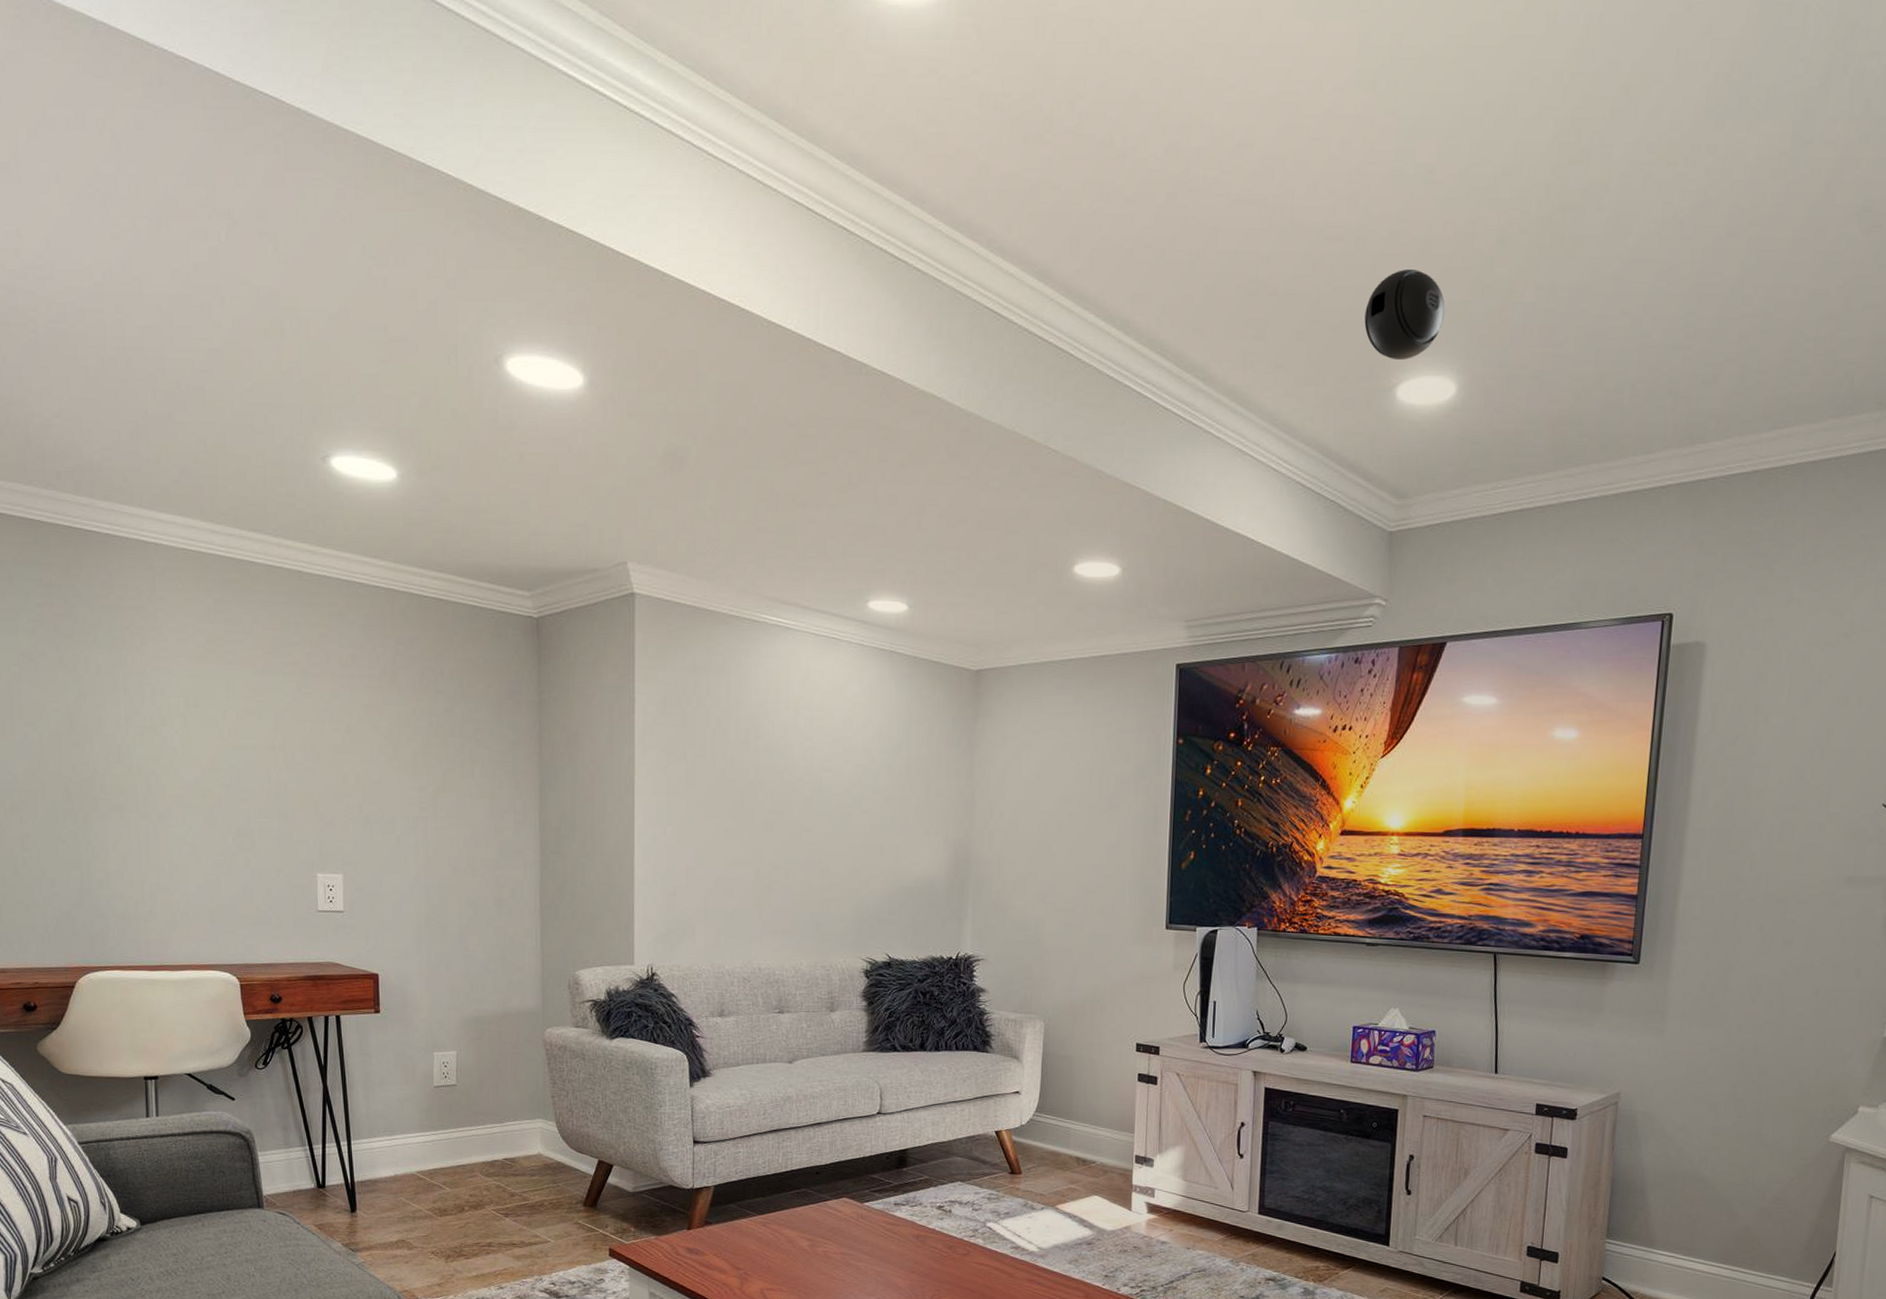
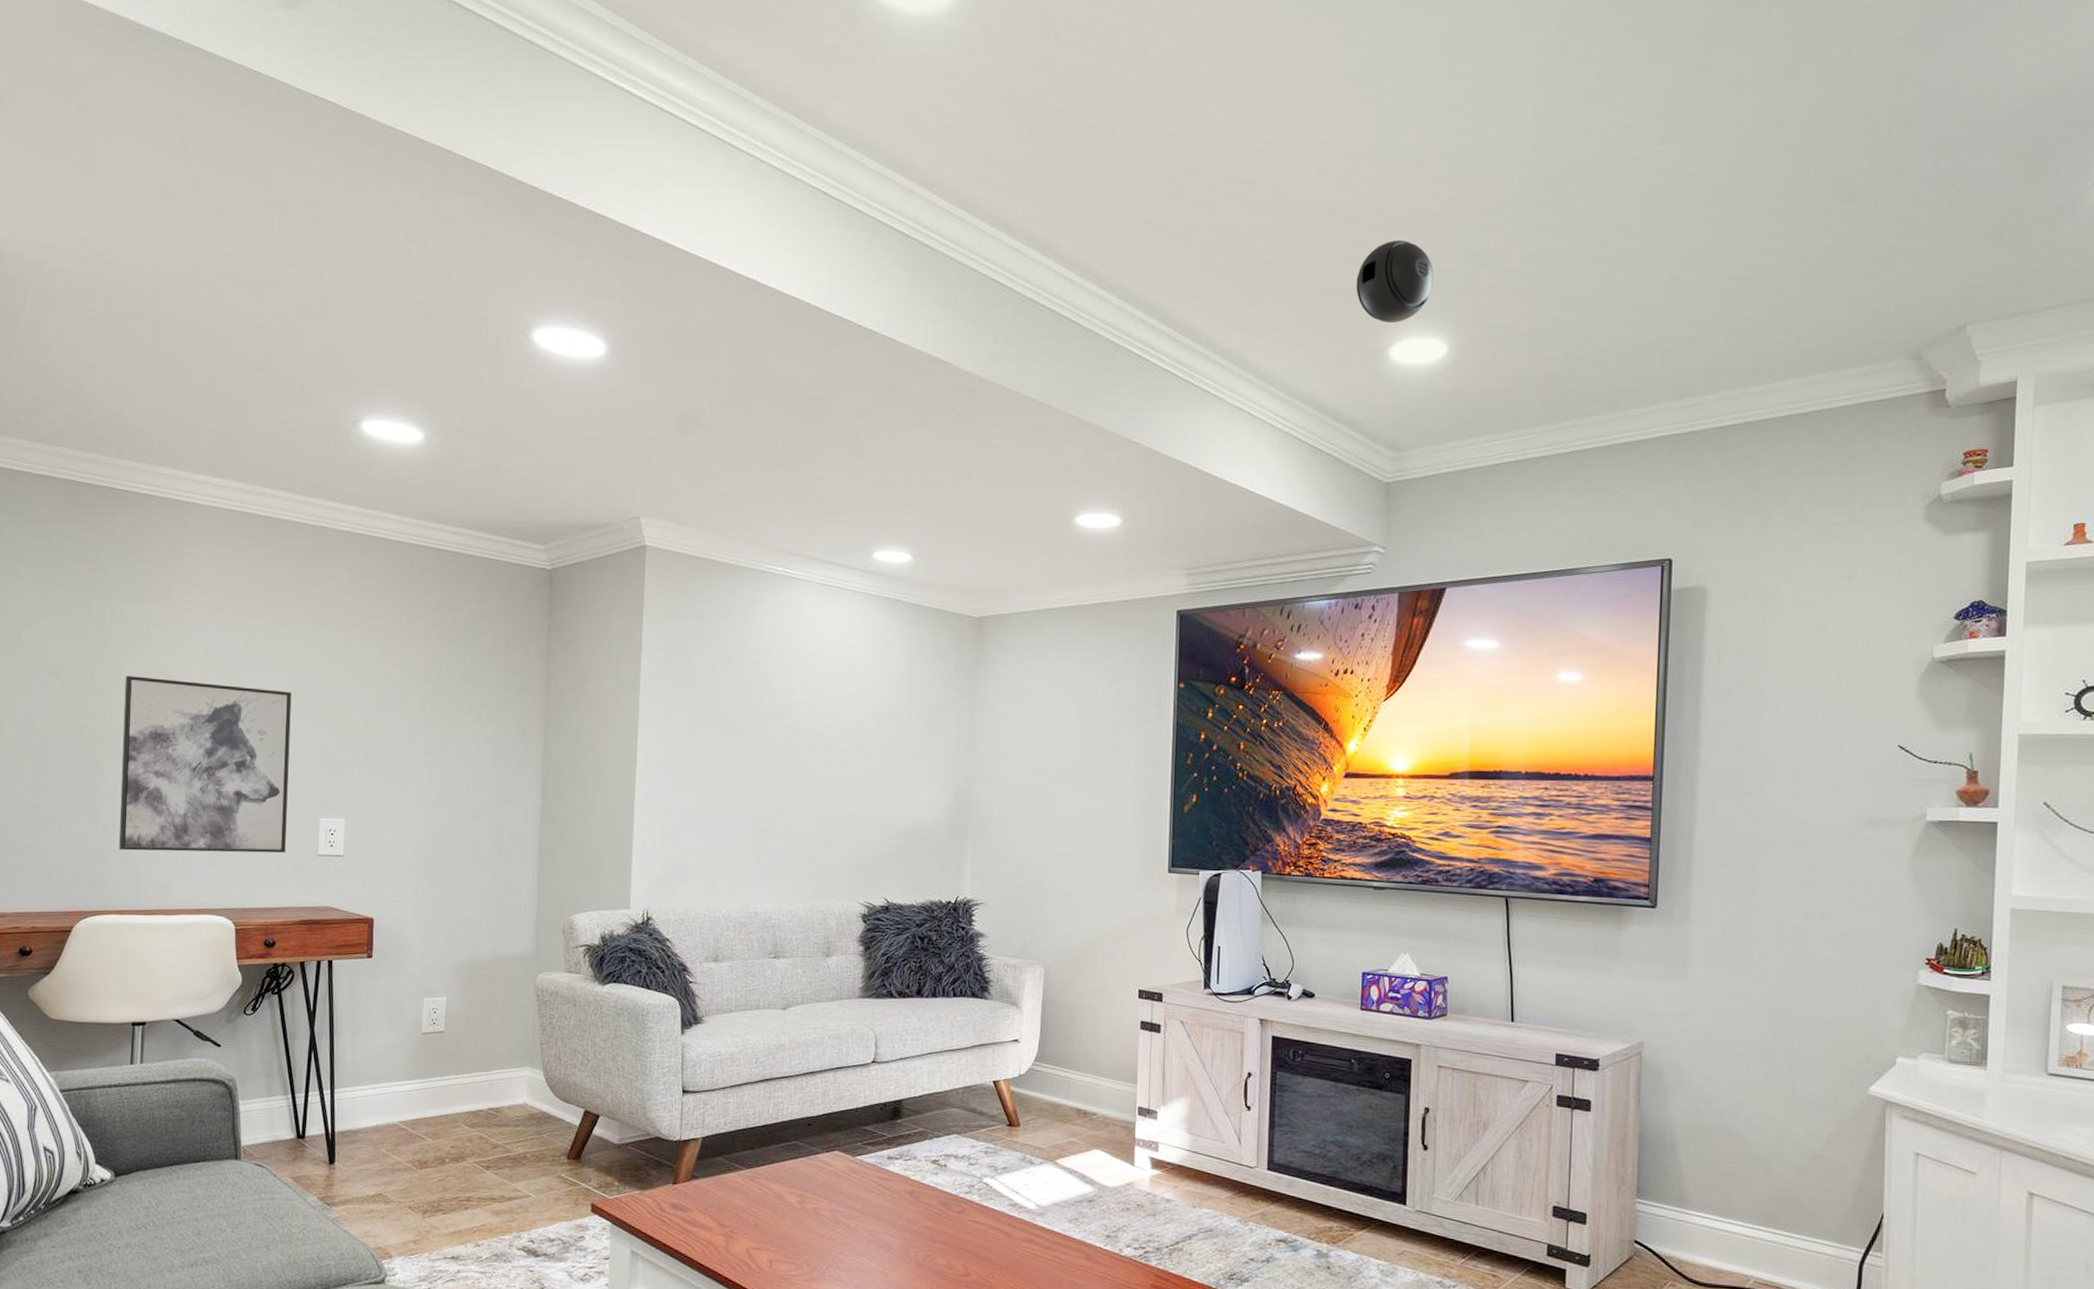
wall art: none [105,727,285,909] -> present [118,676,292,853]

